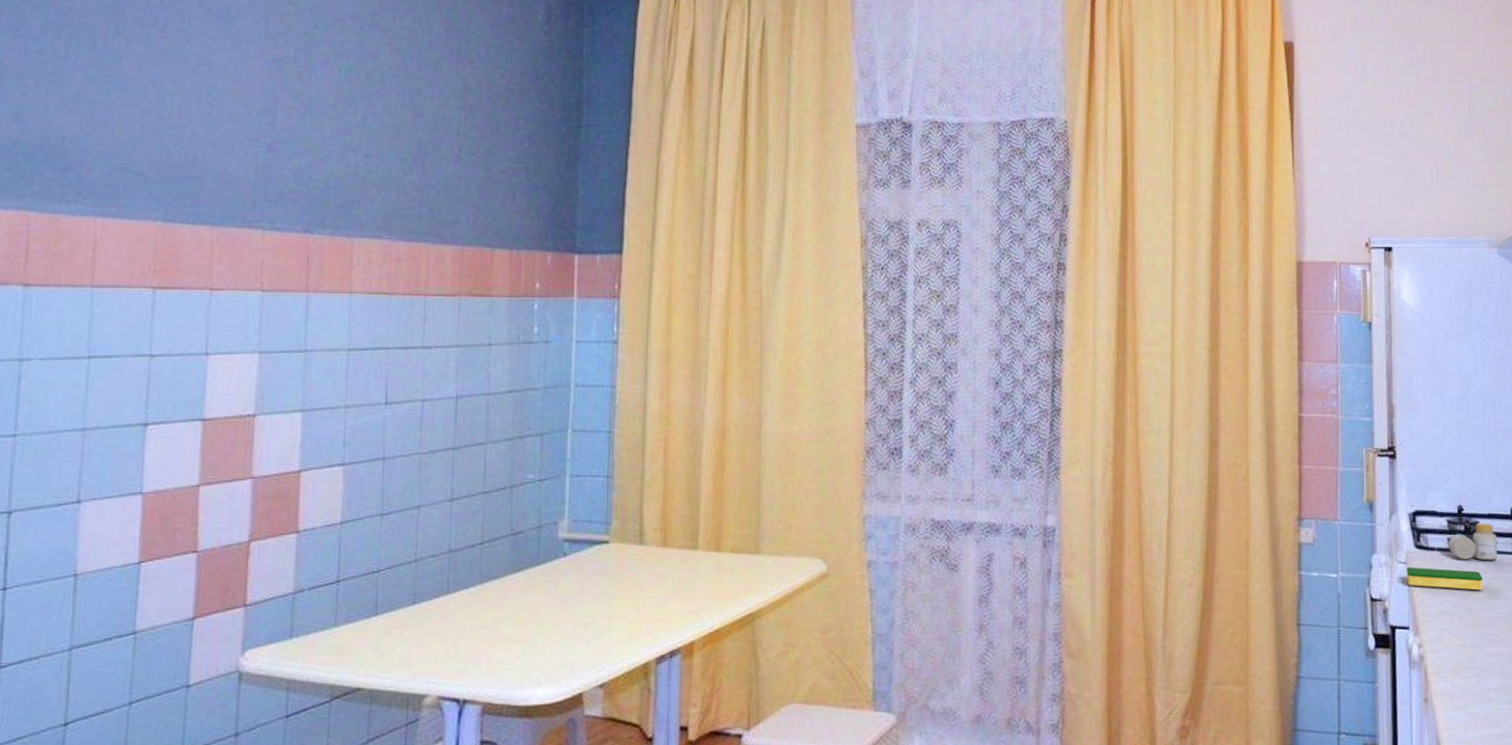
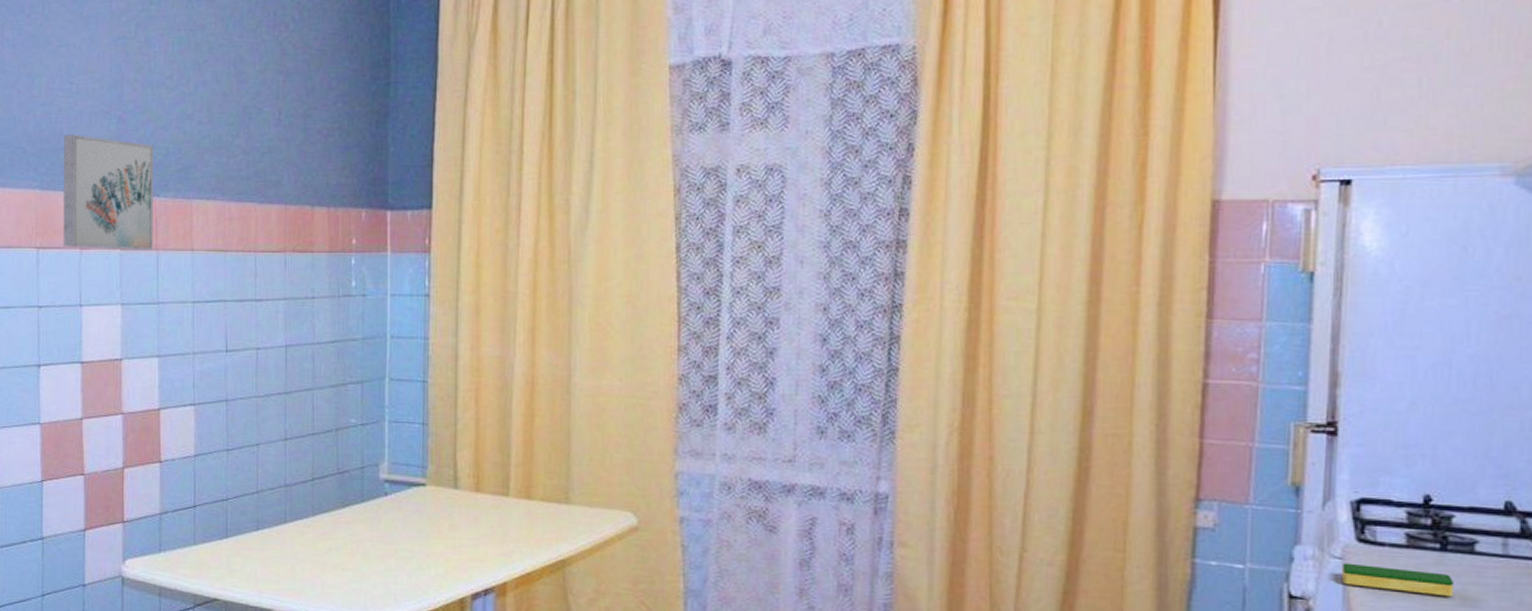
wall art: none [188,161,310,292] -> present [63,134,154,250]
pill bottle: present [1448,523,1498,561] -> none [1406,517,1481,563]

